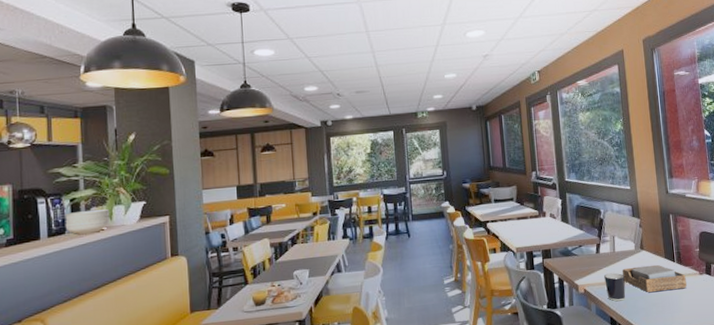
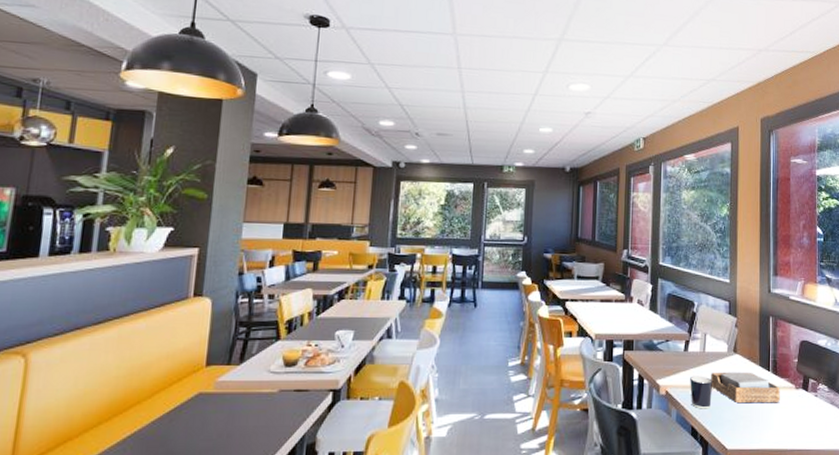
bowl: present [64,208,110,235] -> none [72,229,129,258]

